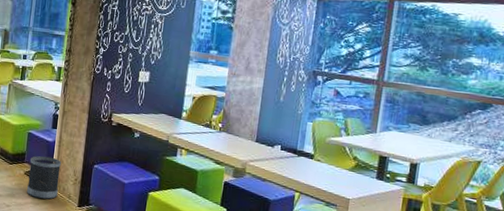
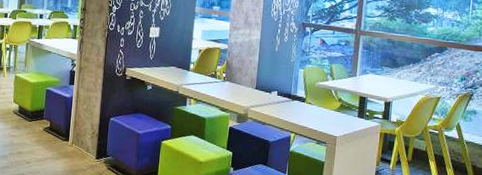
wastebasket: present [27,156,61,200] -> none [46,111,79,154]

